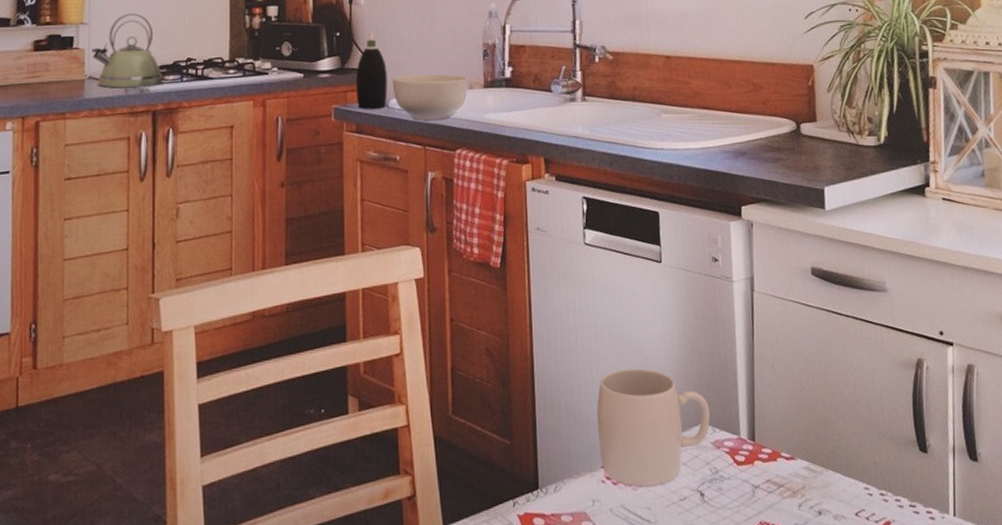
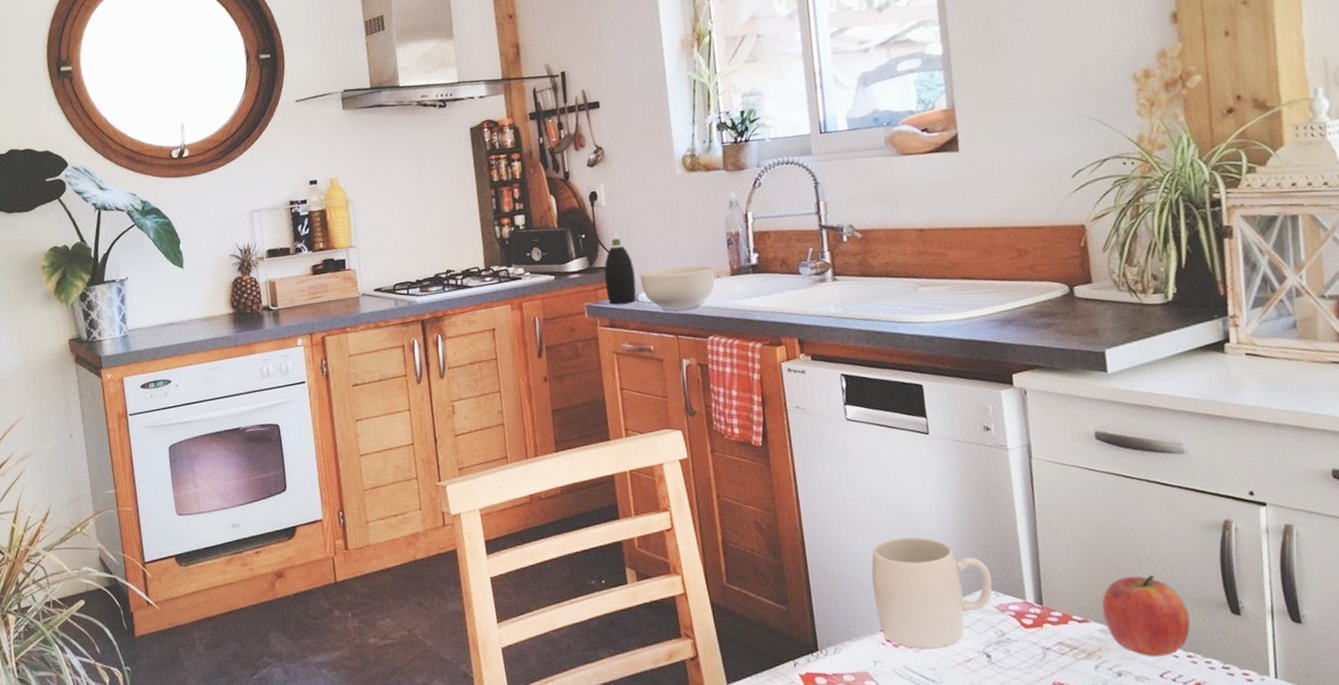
kettle: present [91,13,163,89] -> none [361,233,428,303]
fruit: none [808,411,884,495] -> present [1102,574,1191,657]

